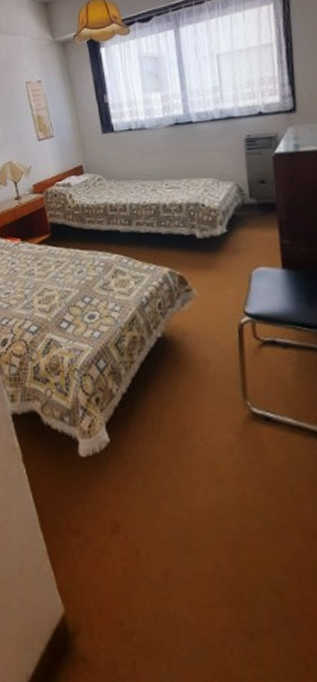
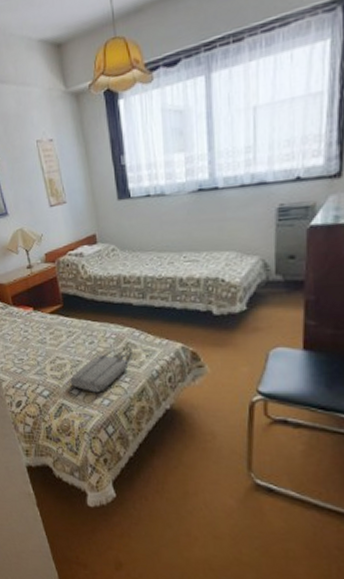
tote bag: none [59,274,121,325] -> present [70,346,132,393]

